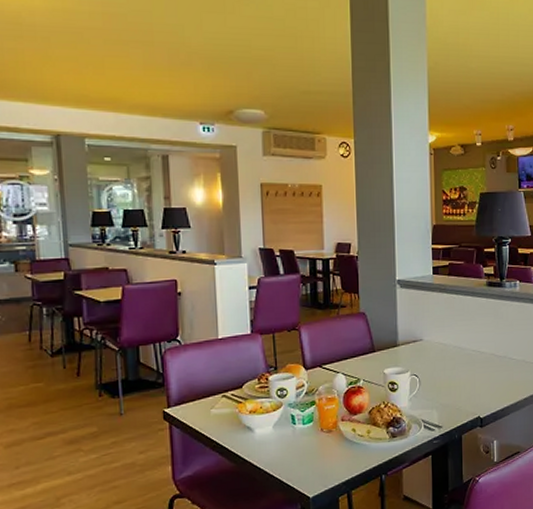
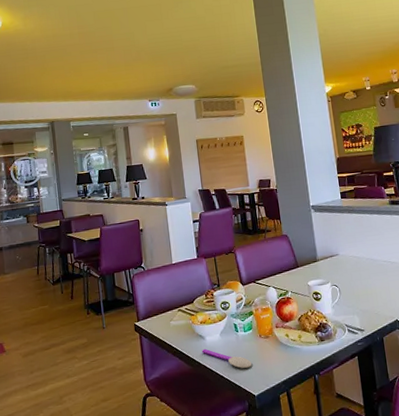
spoon: none [248,442,310,467] -> present [201,348,253,368]

